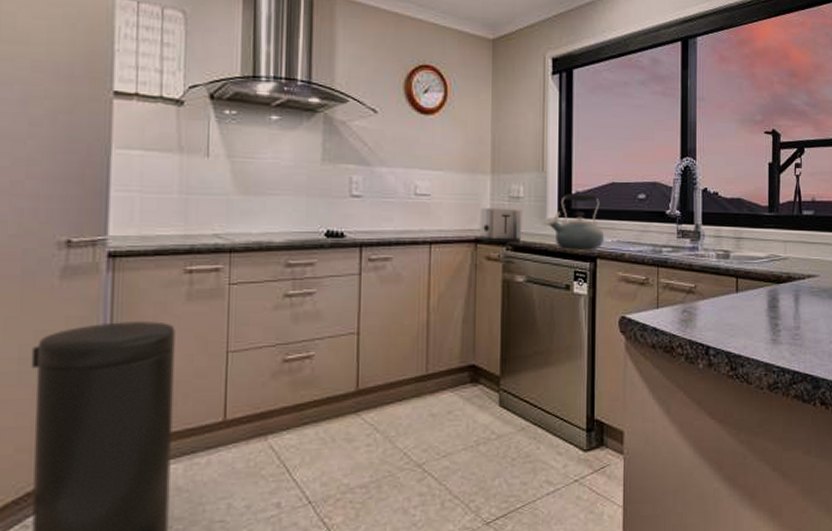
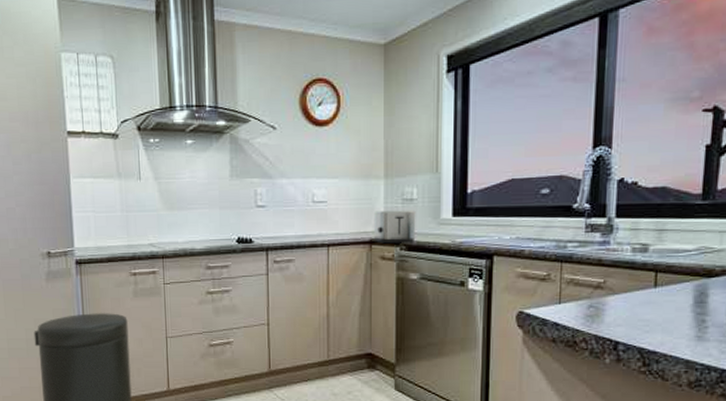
kettle: present [547,193,605,251] -> none [442,192,503,249]

